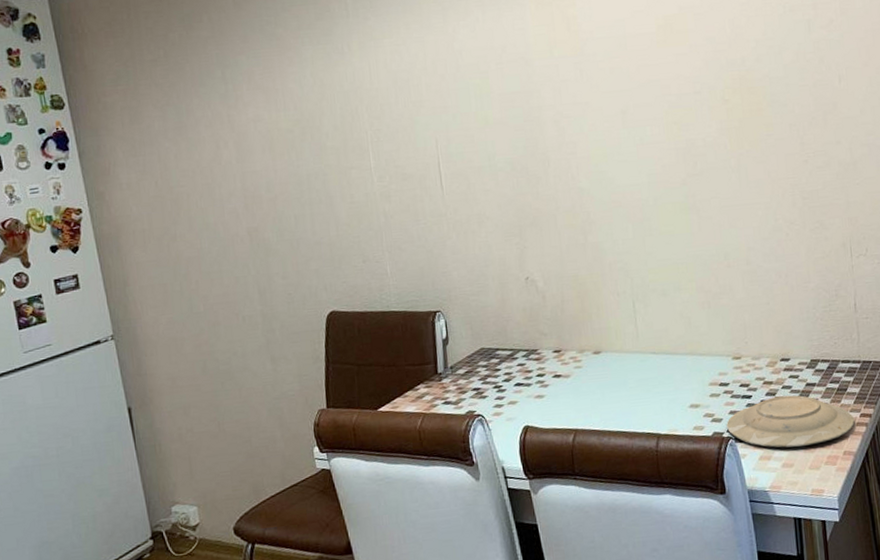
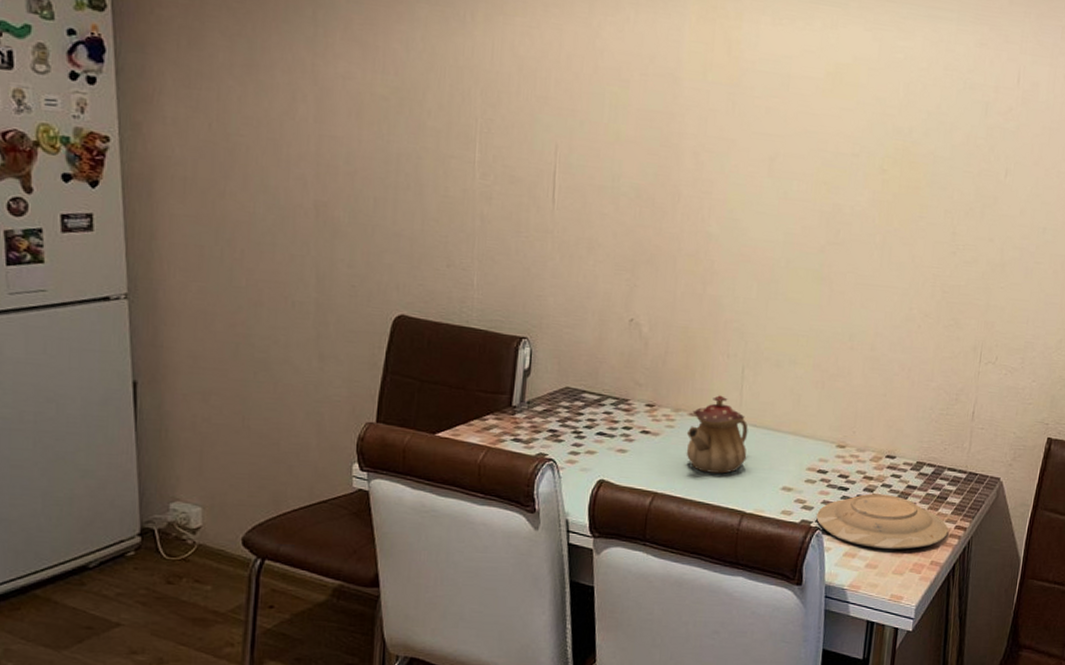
teapot: none [594,331,653,404] -> present [686,395,748,474]

